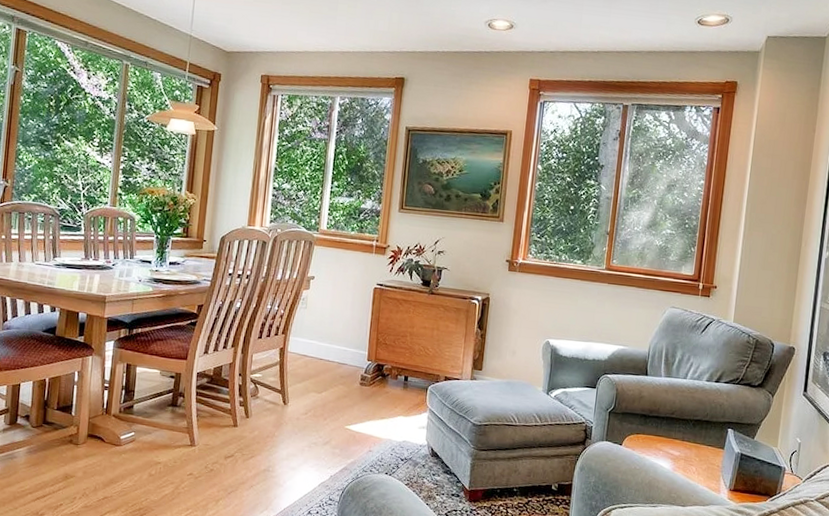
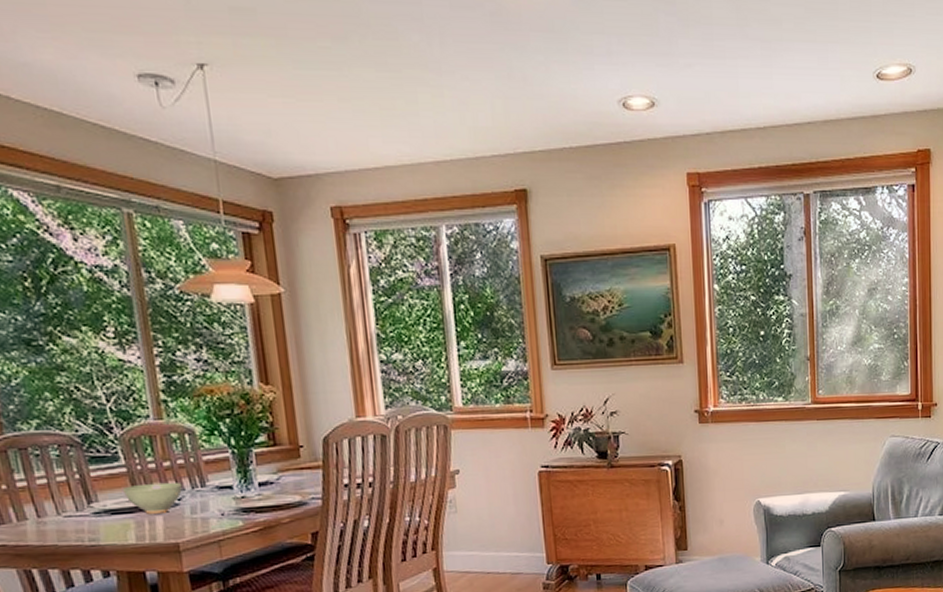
bowl: none [77,250,118,273] -> present [122,482,183,514]

